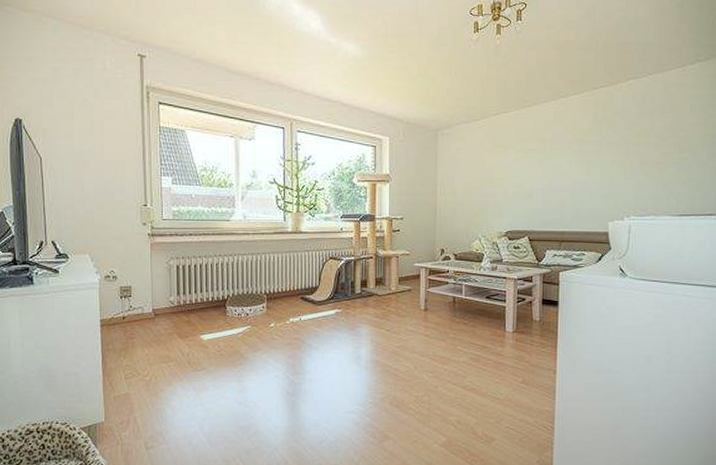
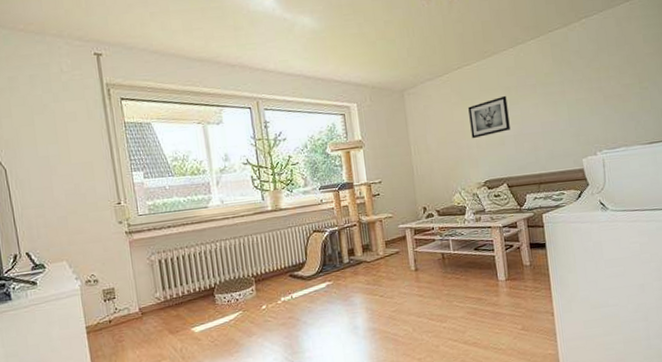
wall art: none [500,148,541,188] -> present [468,95,510,139]

